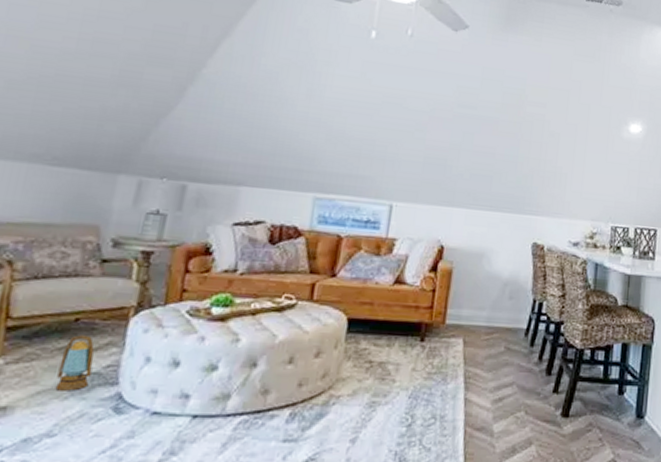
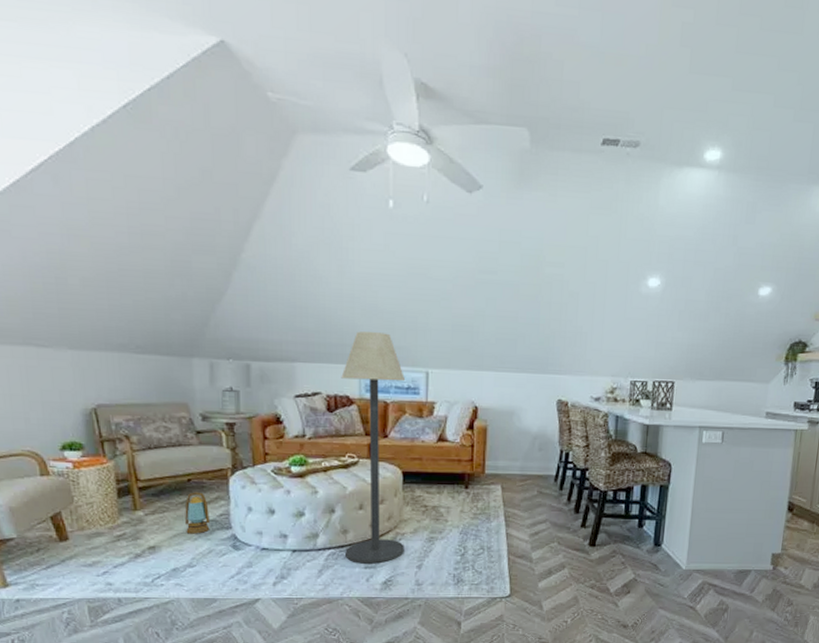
floor lamp: none [260,157,366,436] -> present [341,331,406,564]

